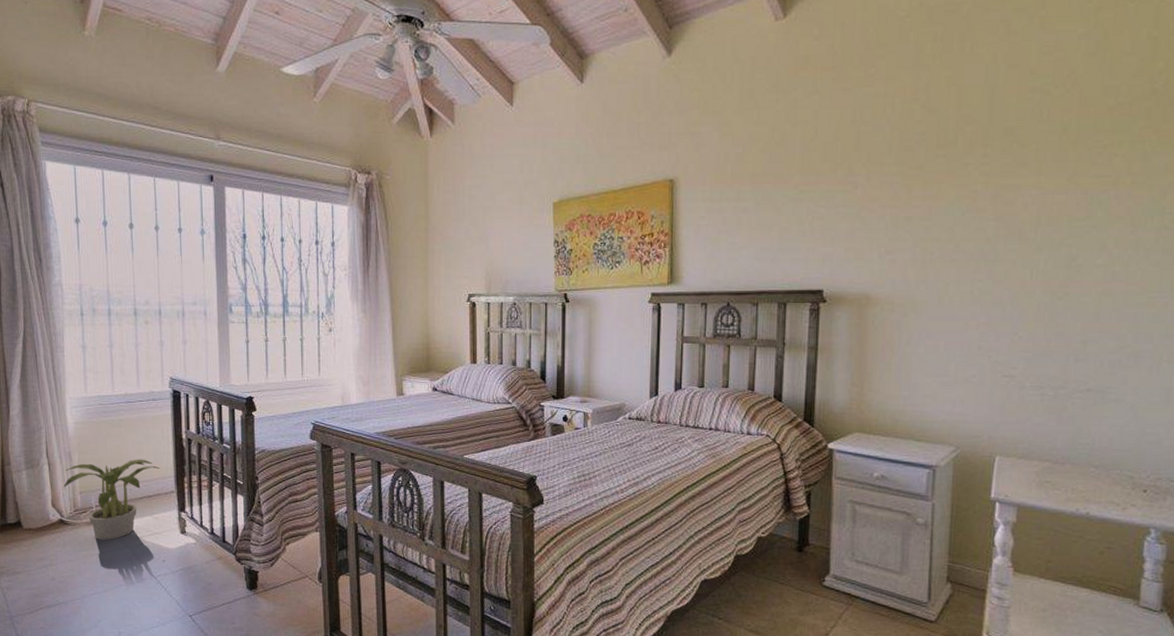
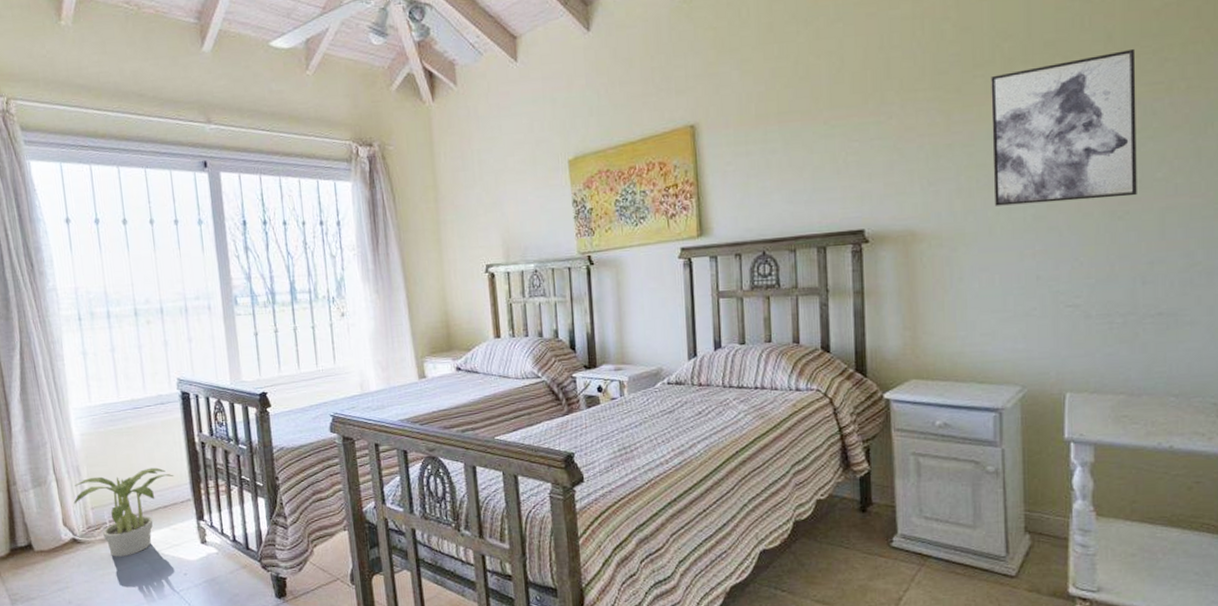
wall art: none [945,142,1088,279] -> present [991,48,1137,206]

